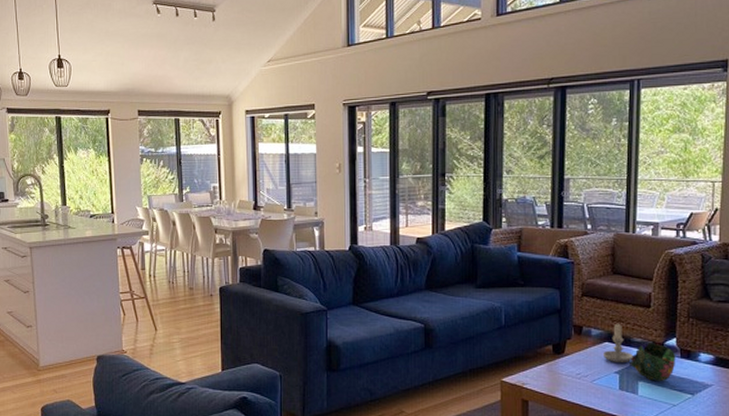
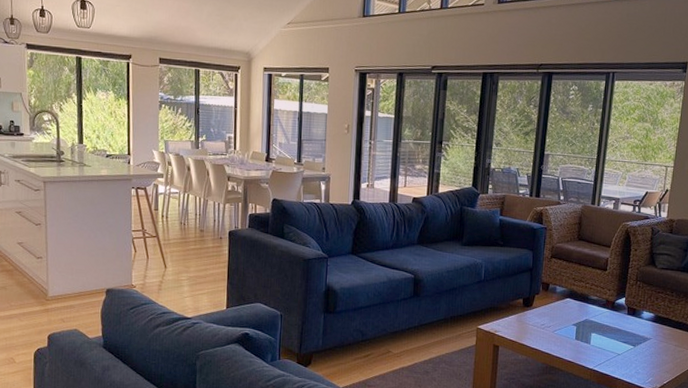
candle: present [602,323,634,364] -> none [564,282,590,317]
decorative bowl: present [630,343,676,381] -> none [586,300,624,334]

